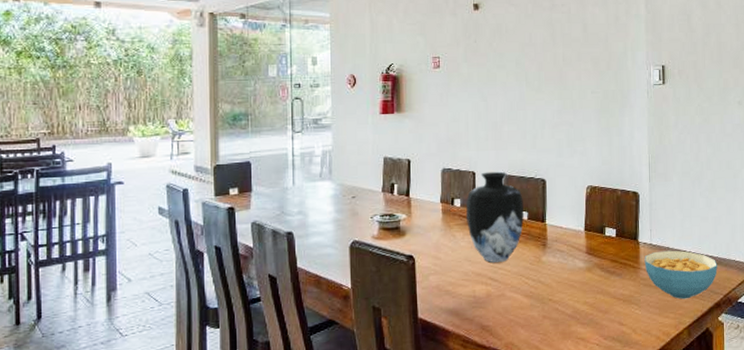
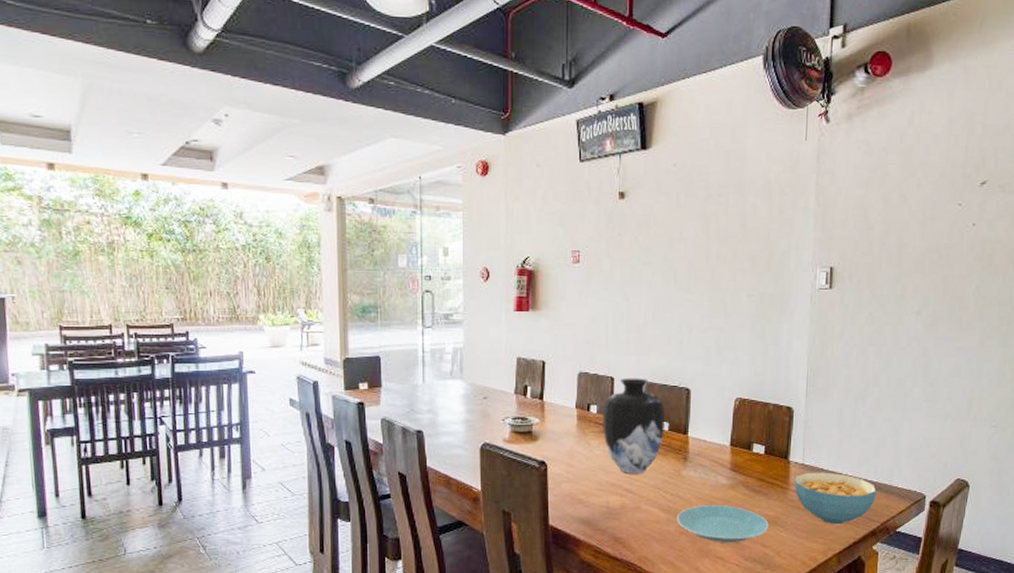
plate: none [538,287,624,324] -> present [676,505,769,542]

